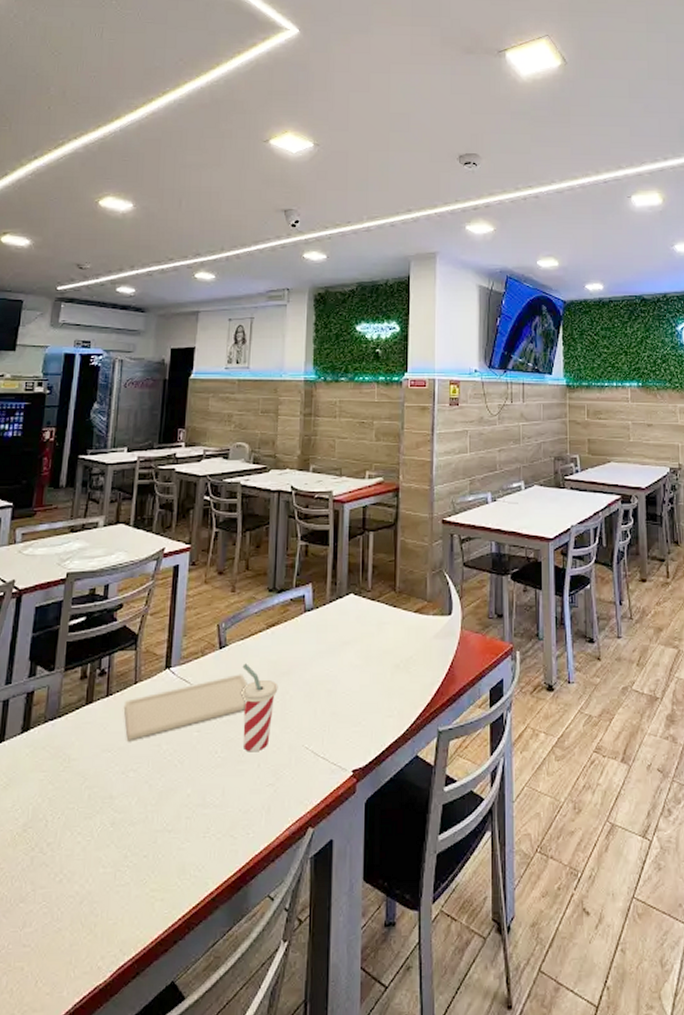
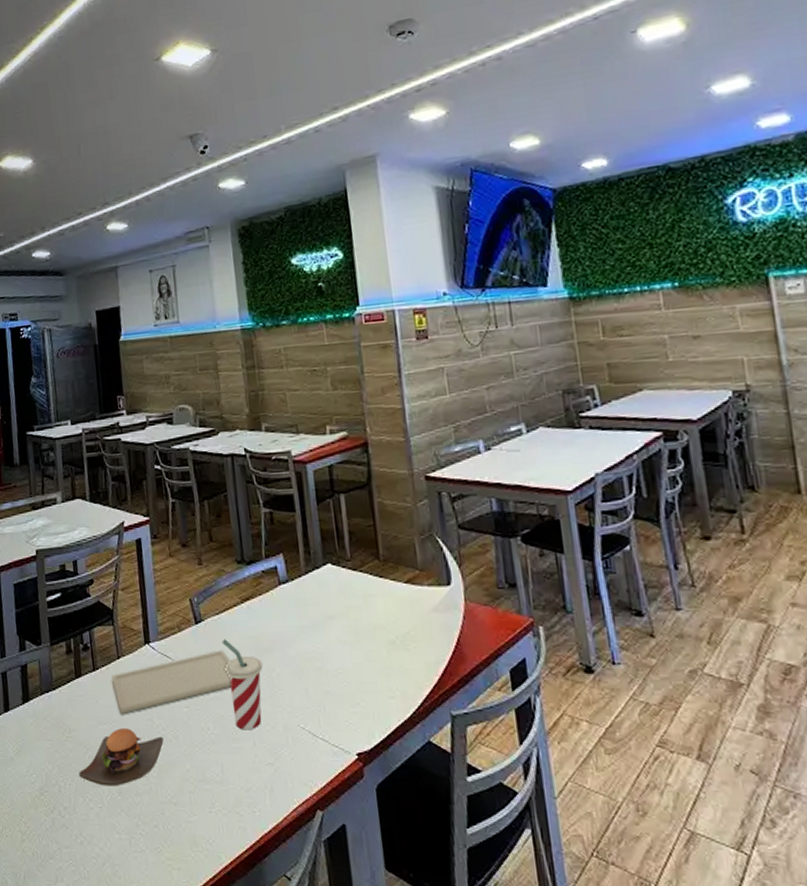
burger: none [71,755,168,818] -> present [79,728,164,787]

